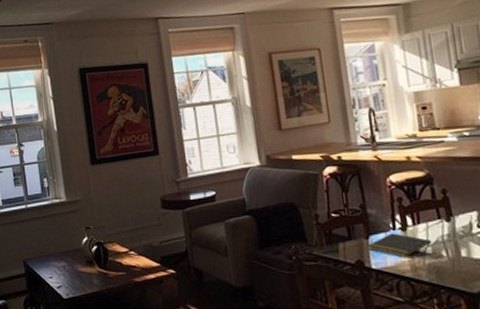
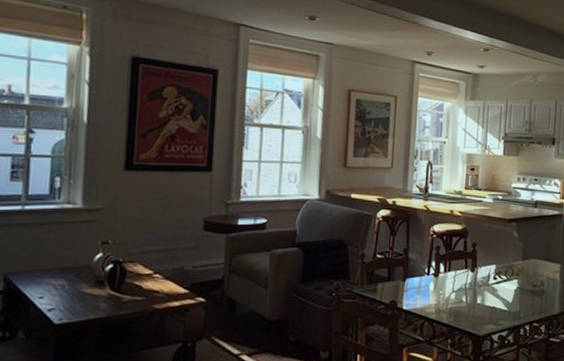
notepad: present [367,233,432,257] -> none [402,278,457,301]

